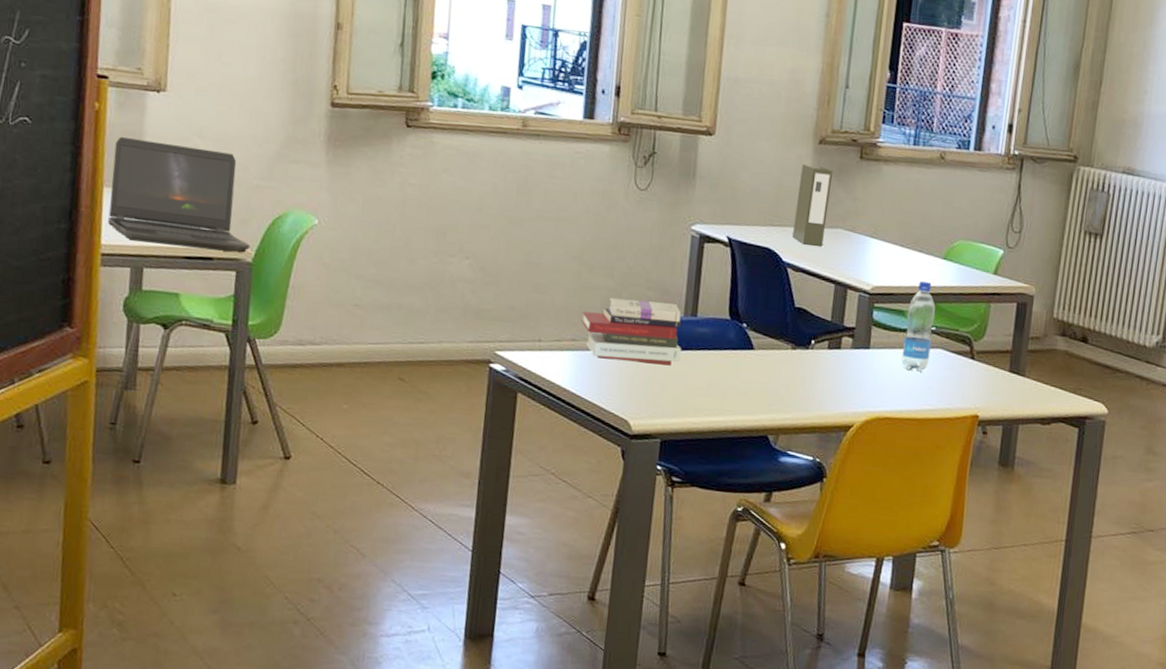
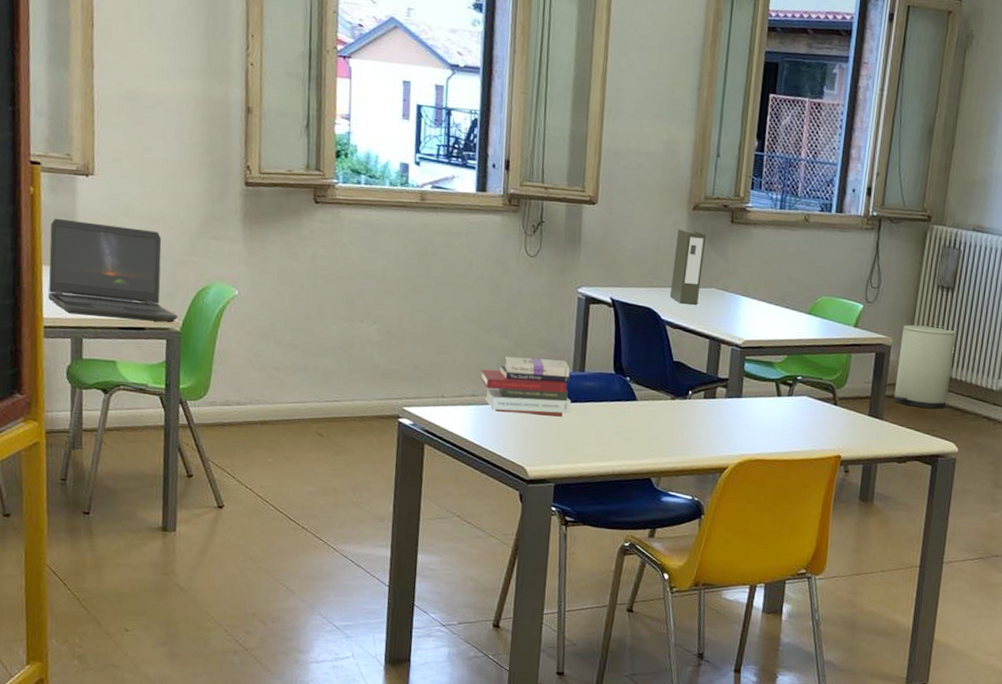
bottle: present [901,281,935,372] -> none [771,335,801,418]
pedal bin: none [1035,273,1106,366] -> present [892,324,957,409]

